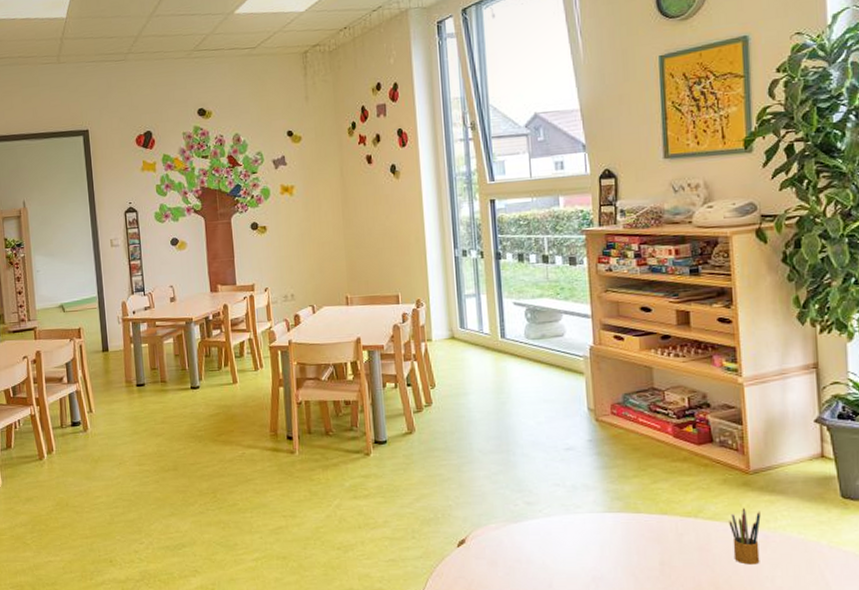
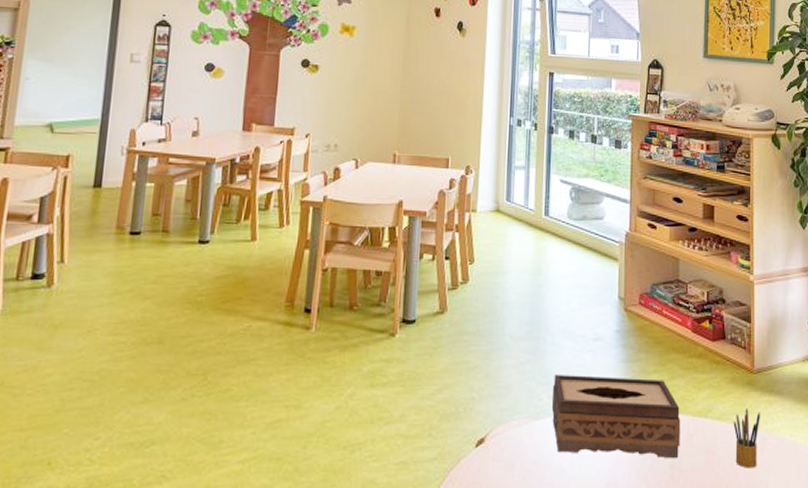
tissue box: none [526,482,669,556] -> present [551,375,681,459]

